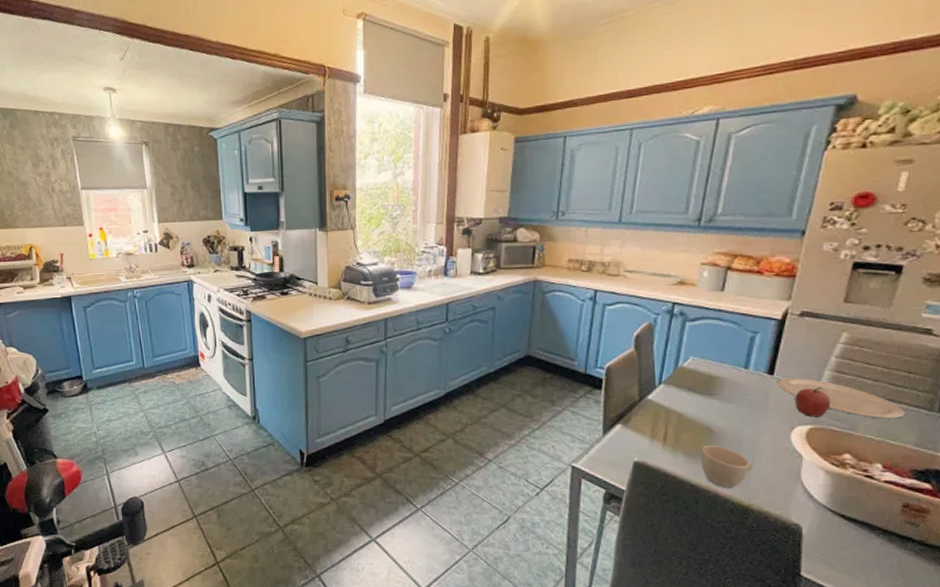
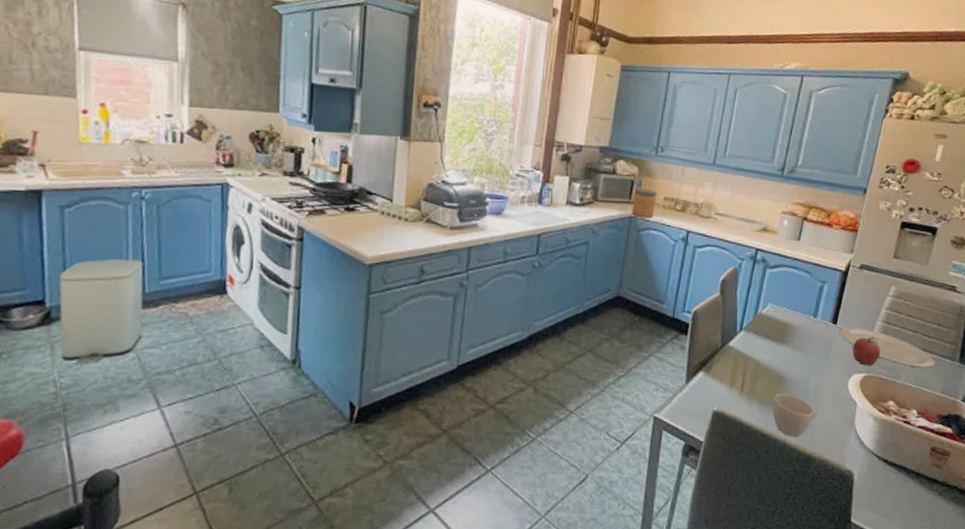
pedal bin: none [89,343,147,421] -> present [59,259,144,364]
jar: none [536,253,561,281] -> present [632,188,657,219]

